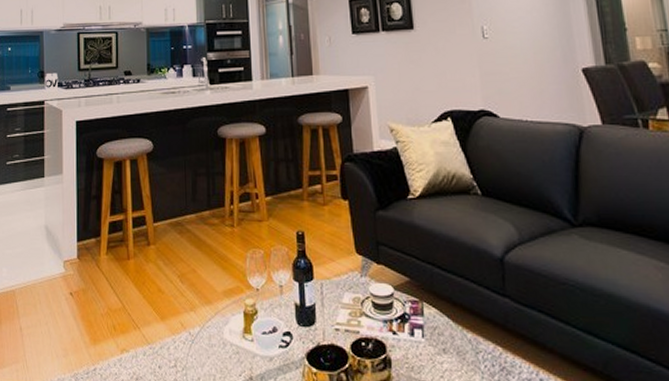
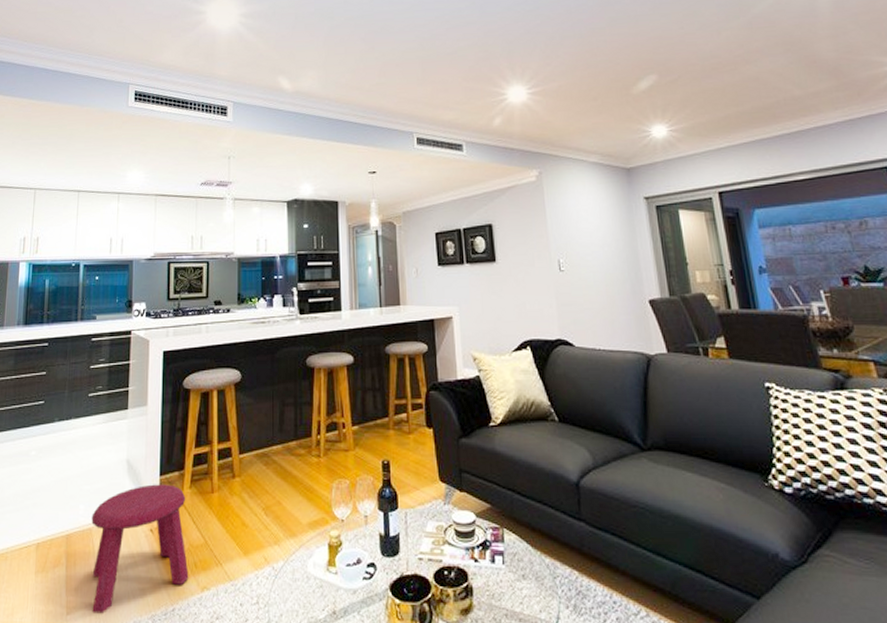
stool: none [14,250,109,370] -> present [91,484,189,614]

